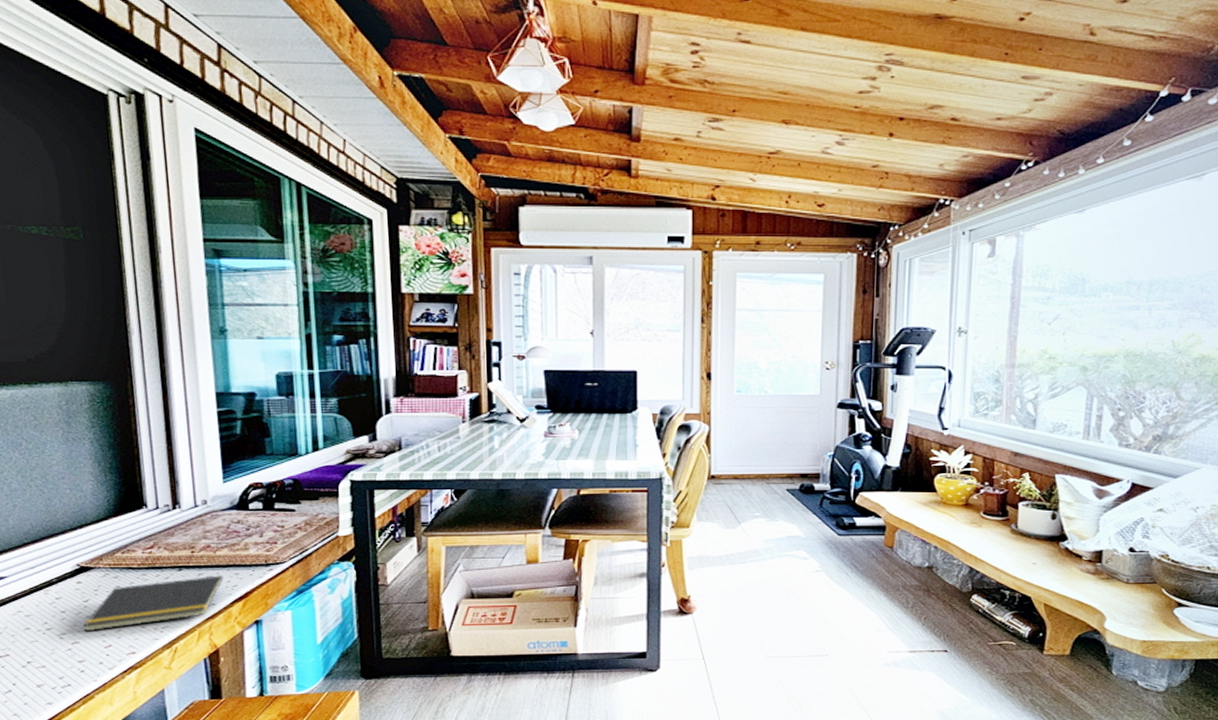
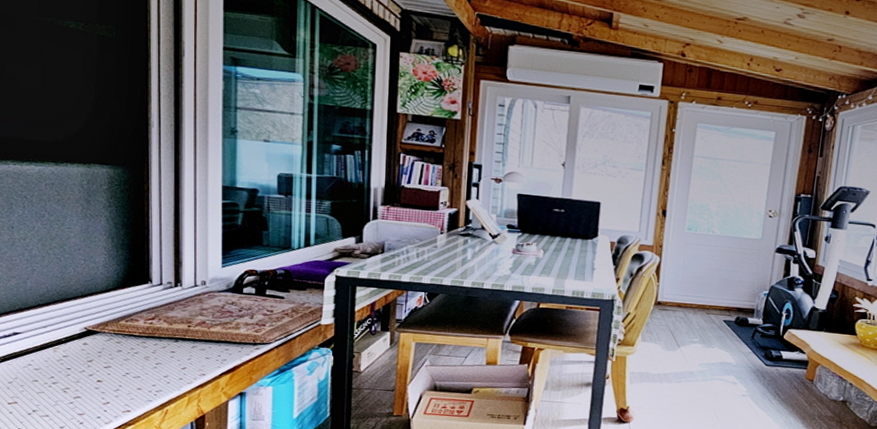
notepad: present [82,575,224,632] -> none [85,349,215,389]

